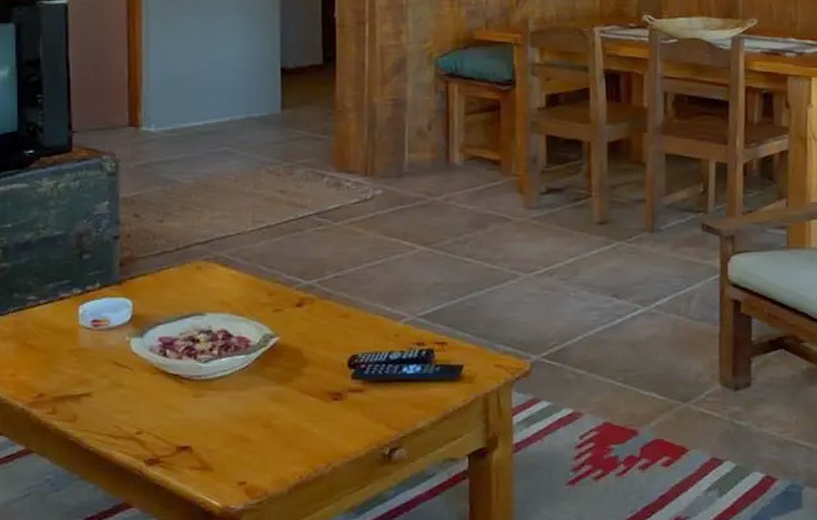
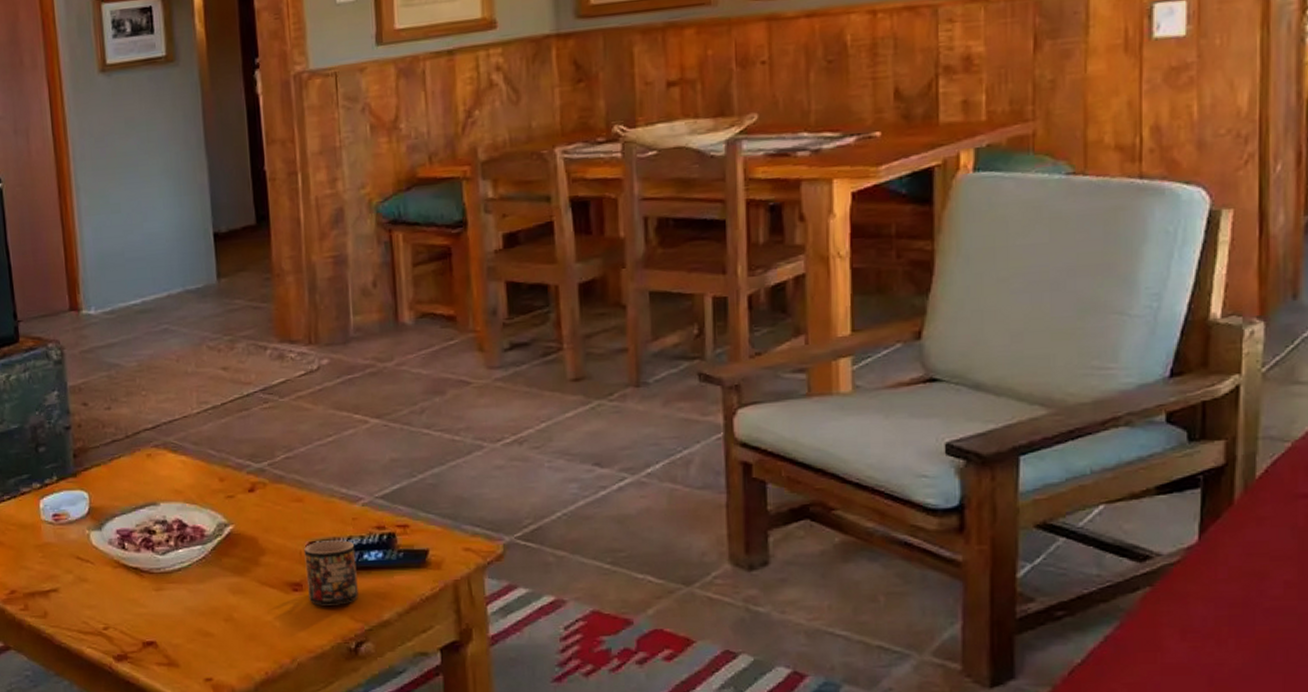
mug: none [347,354,395,414] -> present [304,540,358,606]

